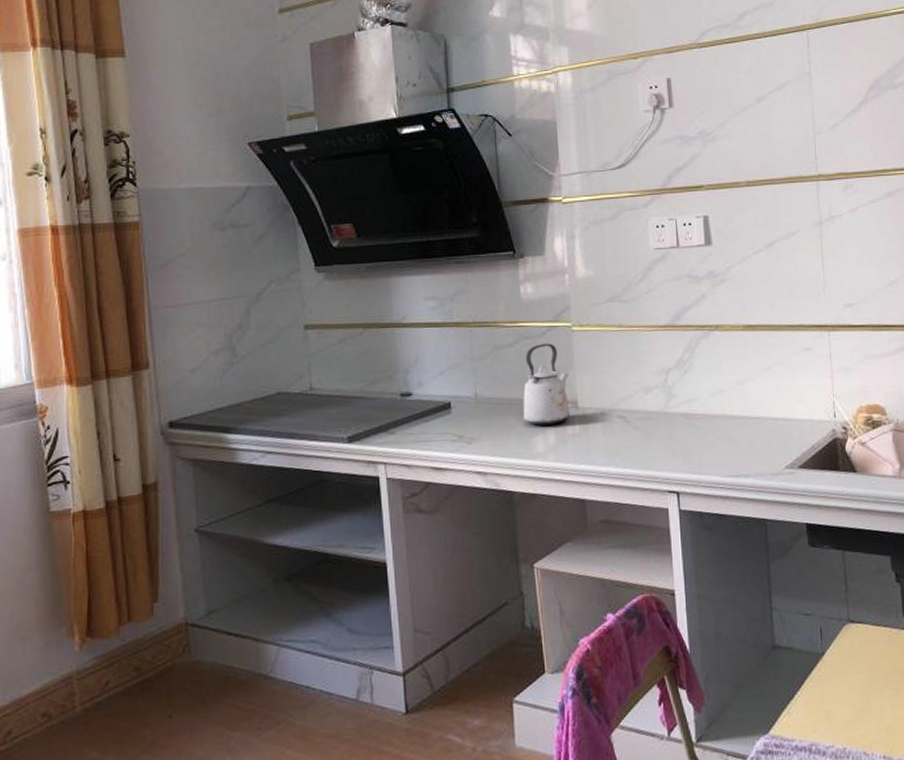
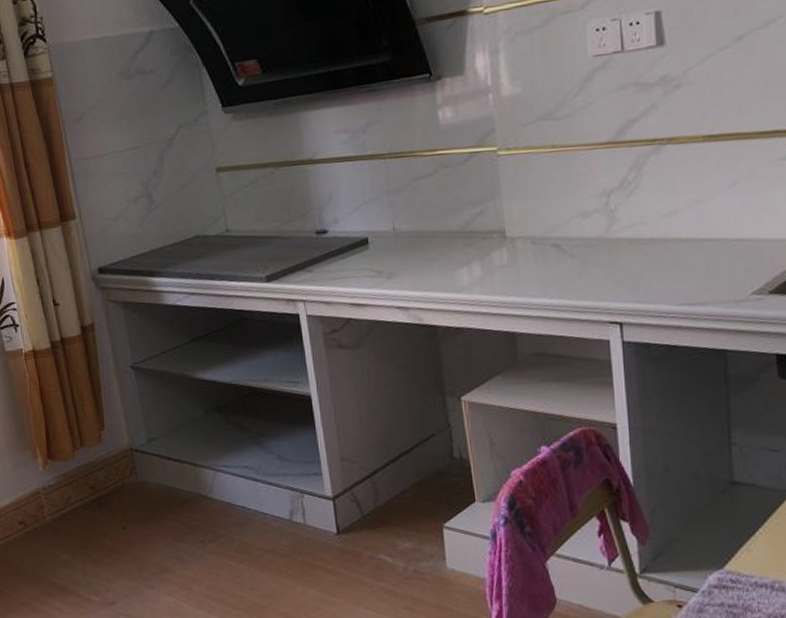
kettle: present [523,343,570,426] -> none [444,170,497,258]

